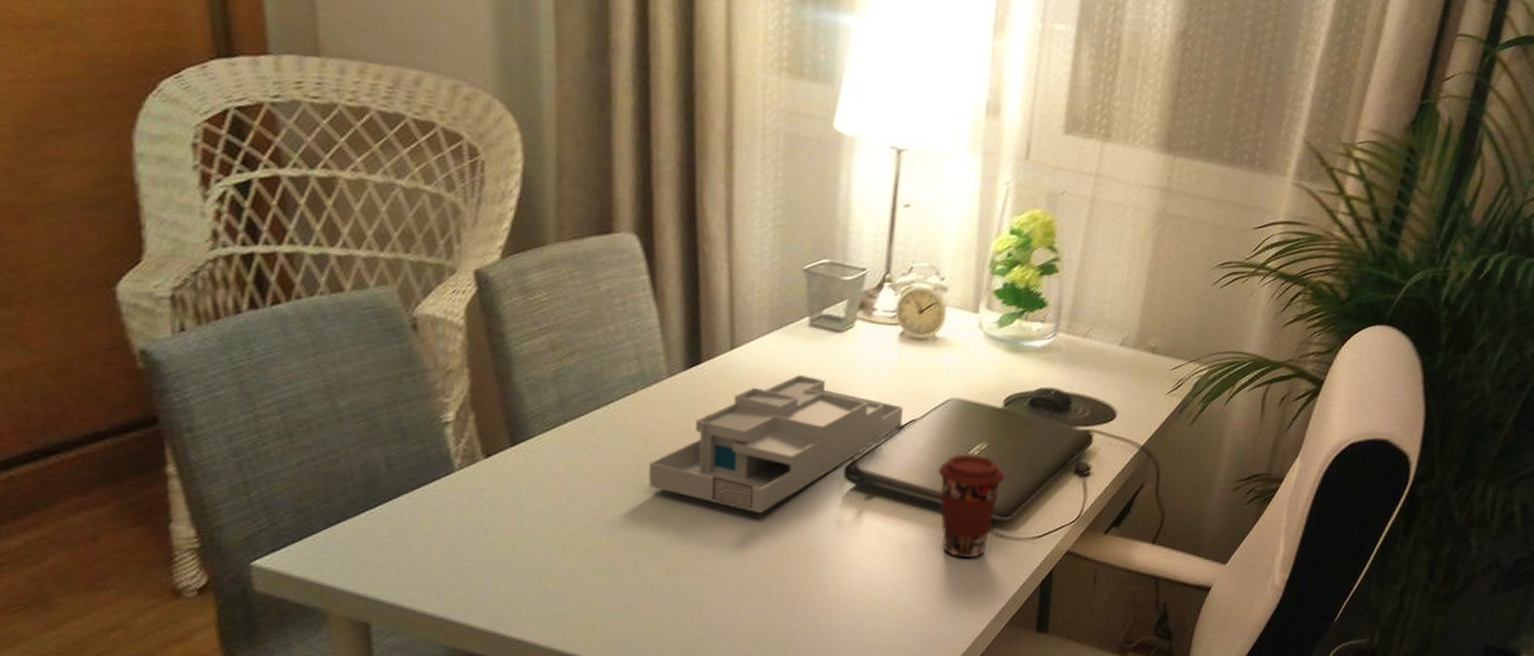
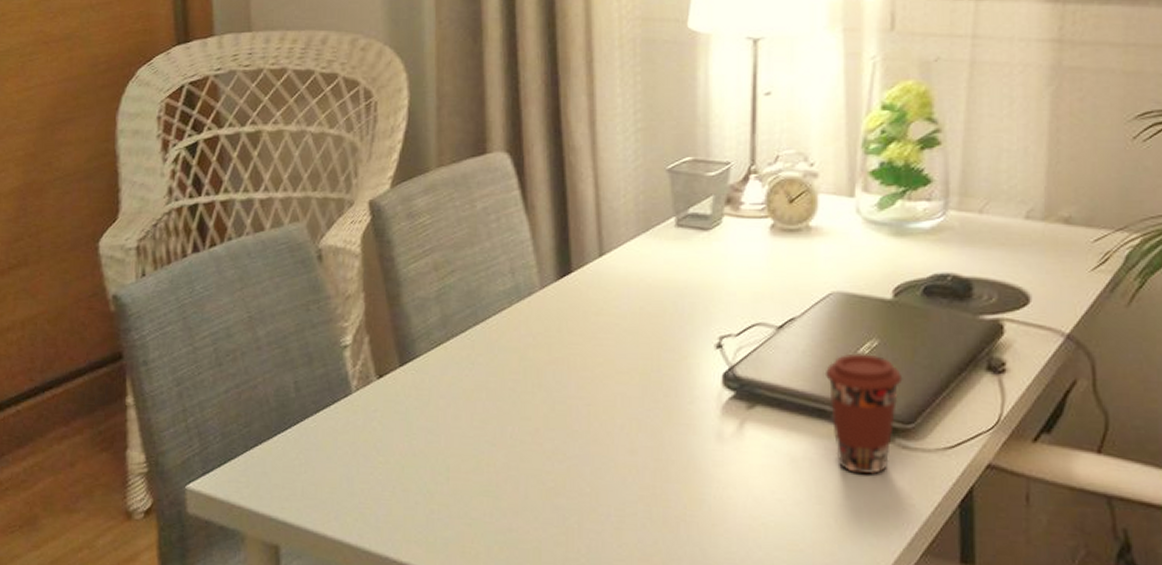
desk organizer: present [648,374,903,513] -> none [525,277,780,427]

